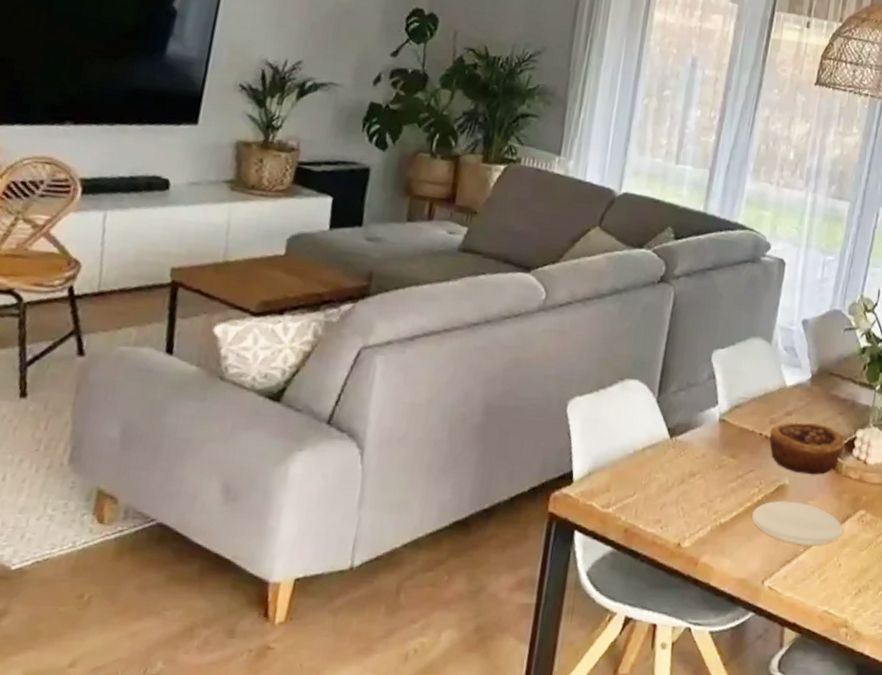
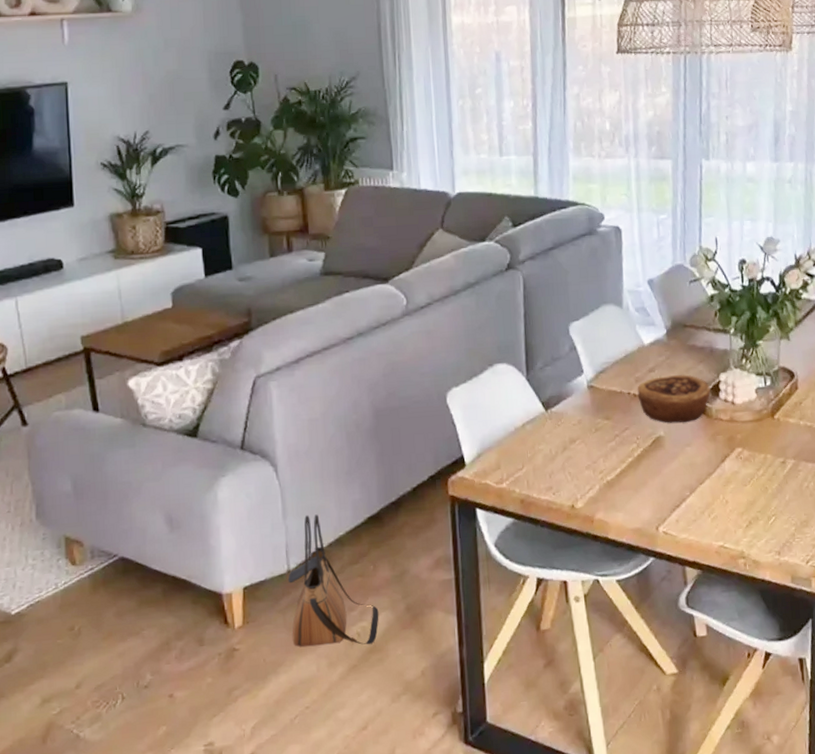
tote bag: none [337,509,444,664] -> present [287,514,379,647]
plate: present [752,500,843,546] -> none [635,450,724,490]

